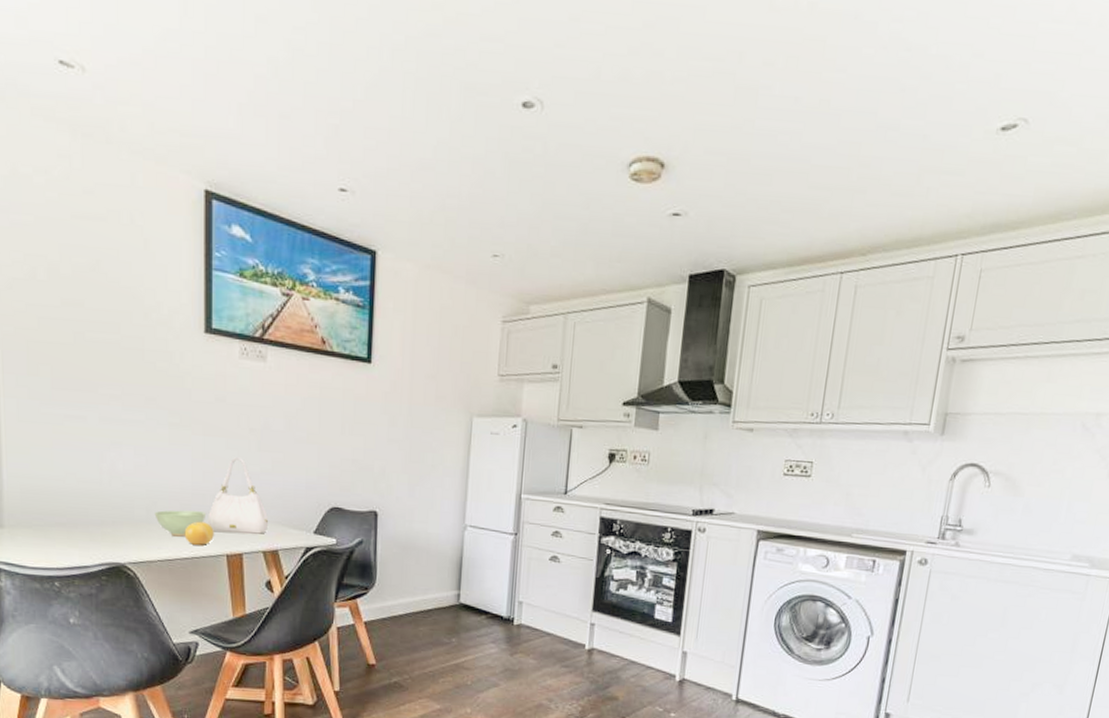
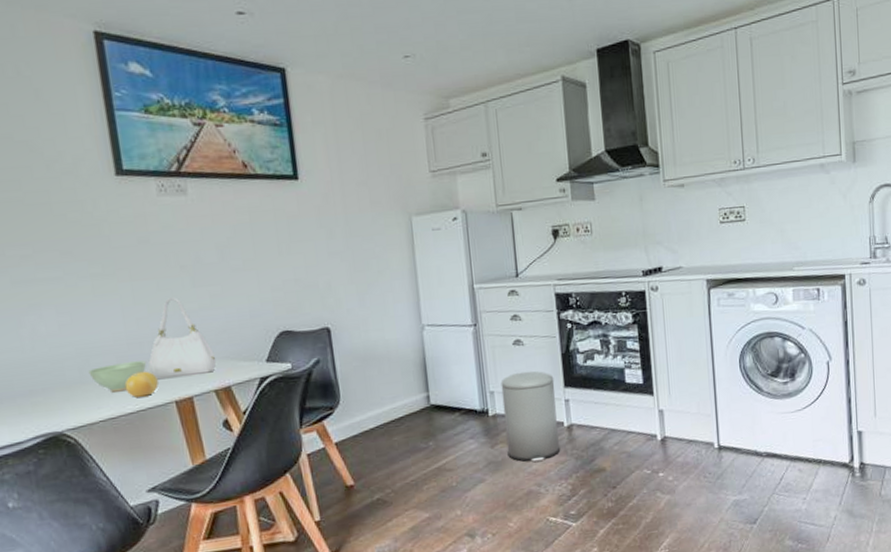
pedal bin: none [525,588,584,678] -> present [500,371,560,462]

